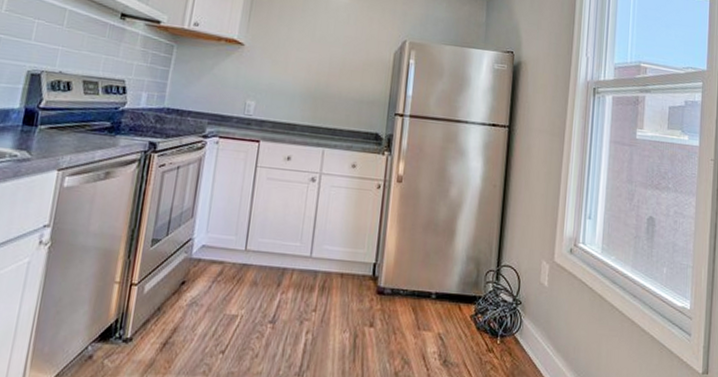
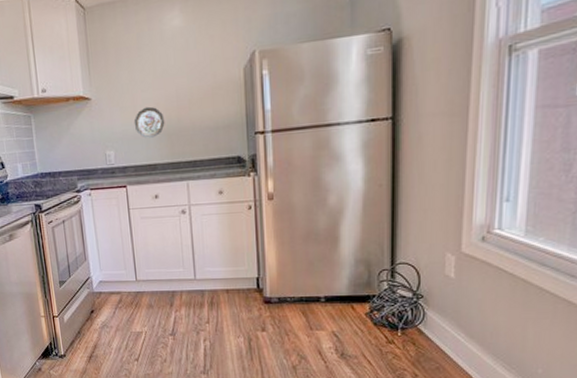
decorative plate: none [282,65,314,98] -> present [134,106,165,138]

